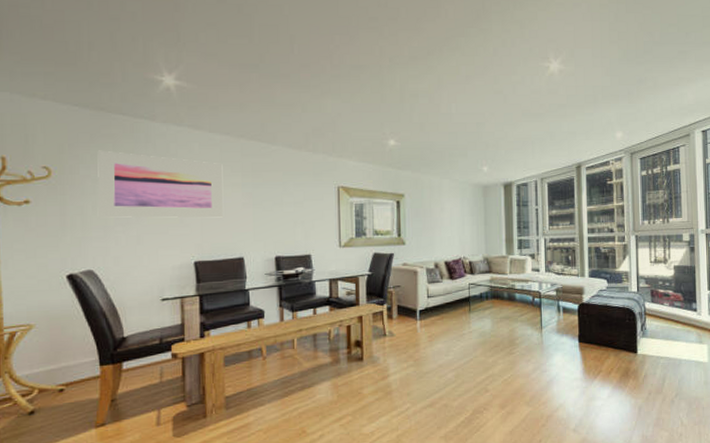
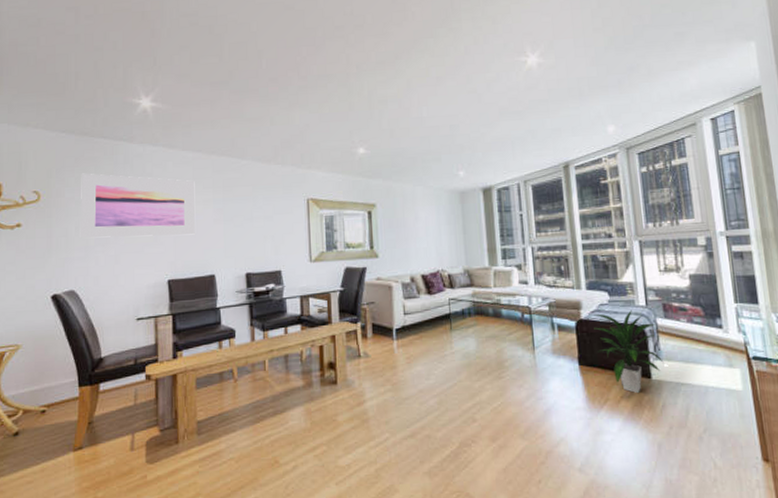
indoor plant: none [593,294,648,366] -> present [594,309,664,394]

